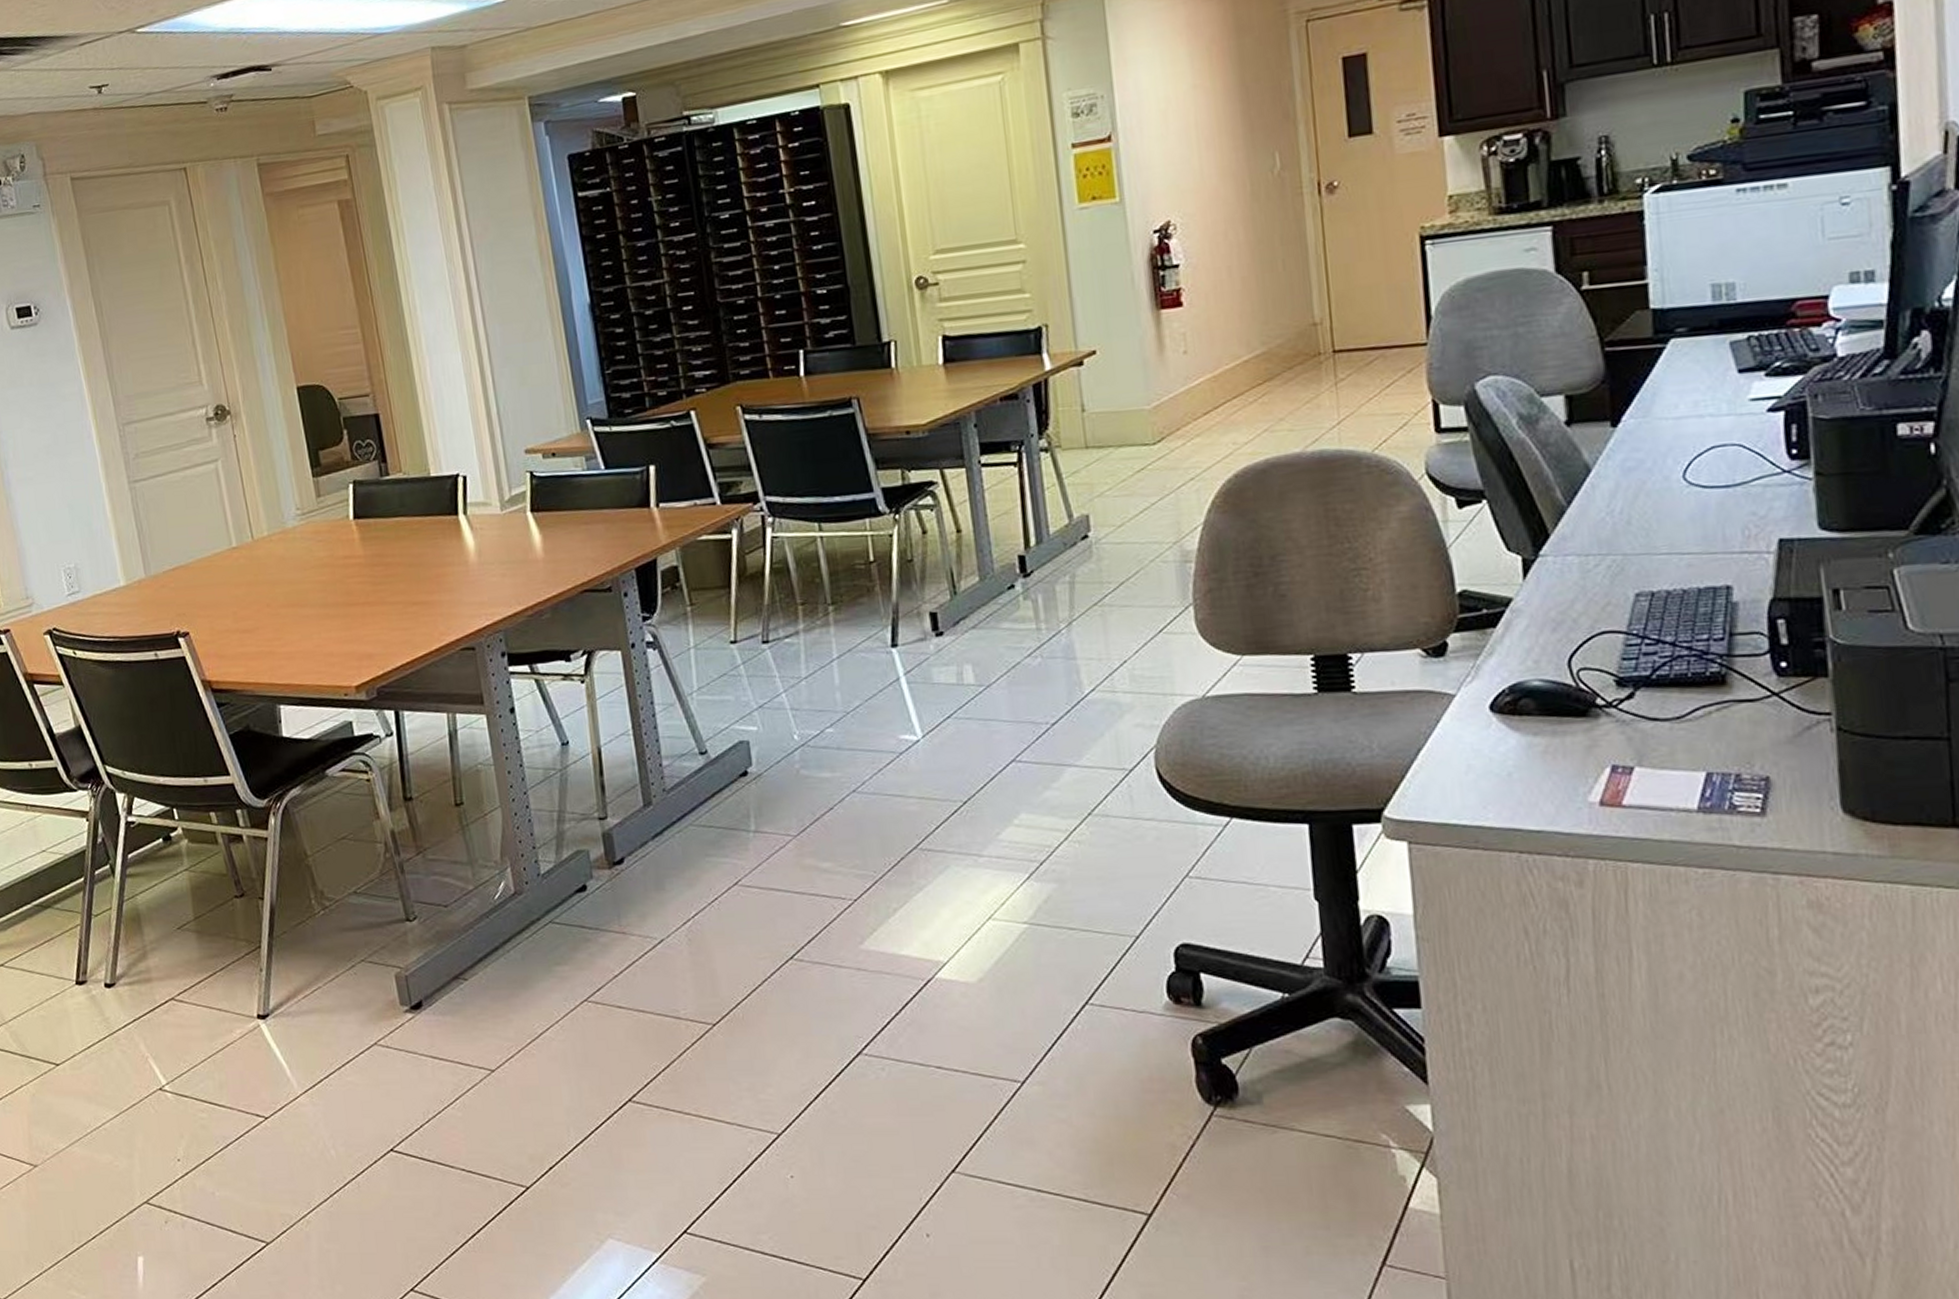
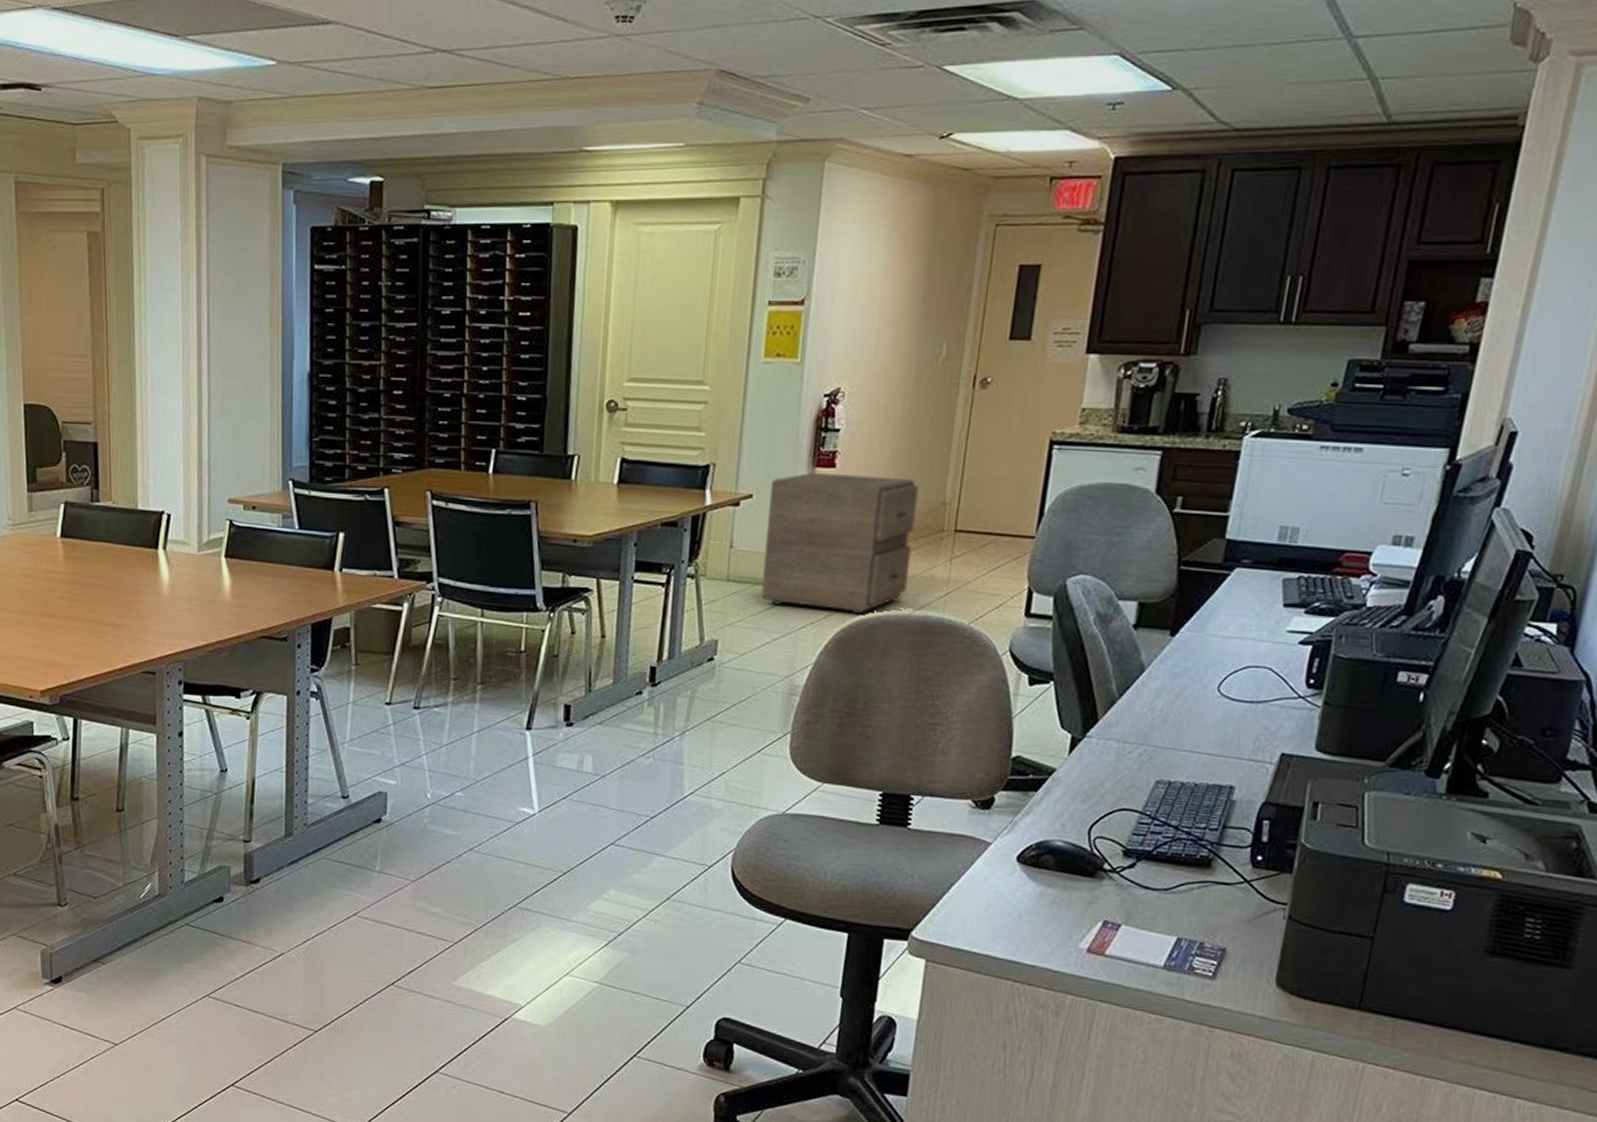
filing cabinet: none [1114,304,1293,466] -> present [761,472,919,615]

